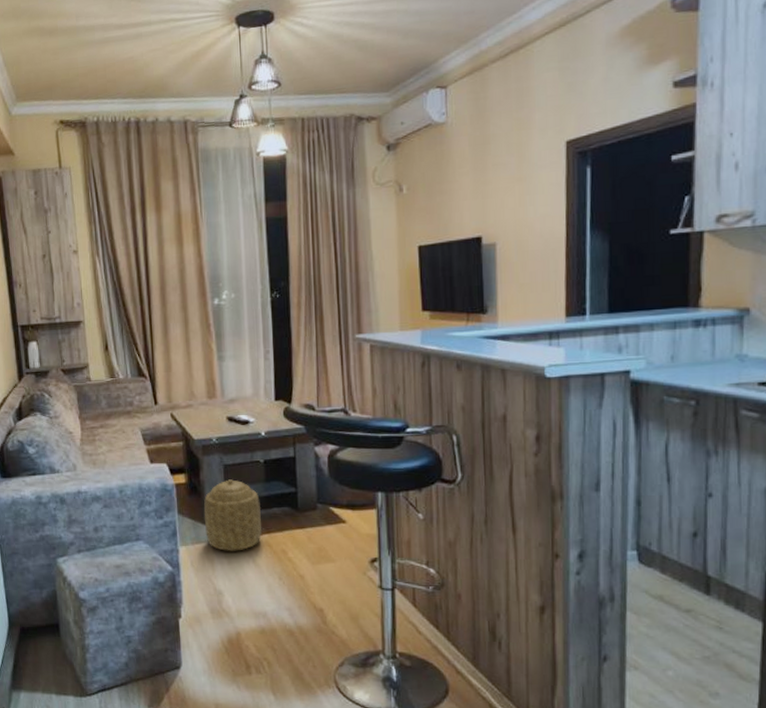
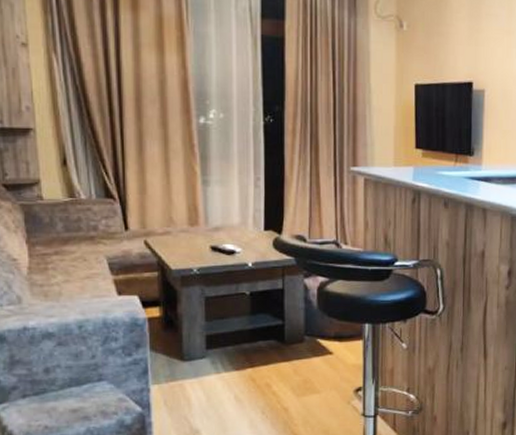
basket: present [203,479,262,552] -> none [180,312,246,389]

